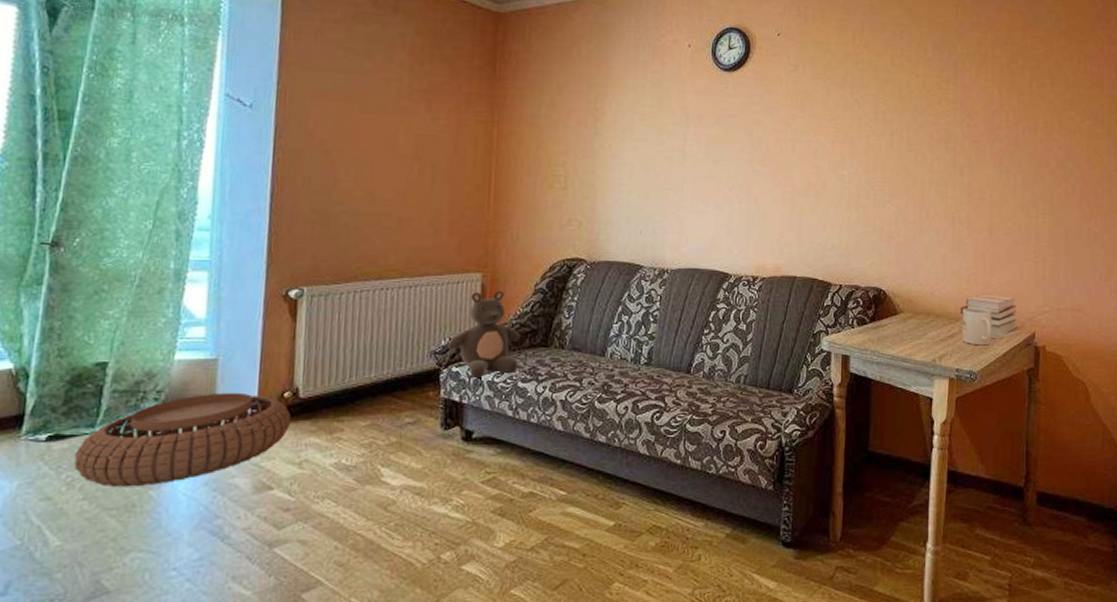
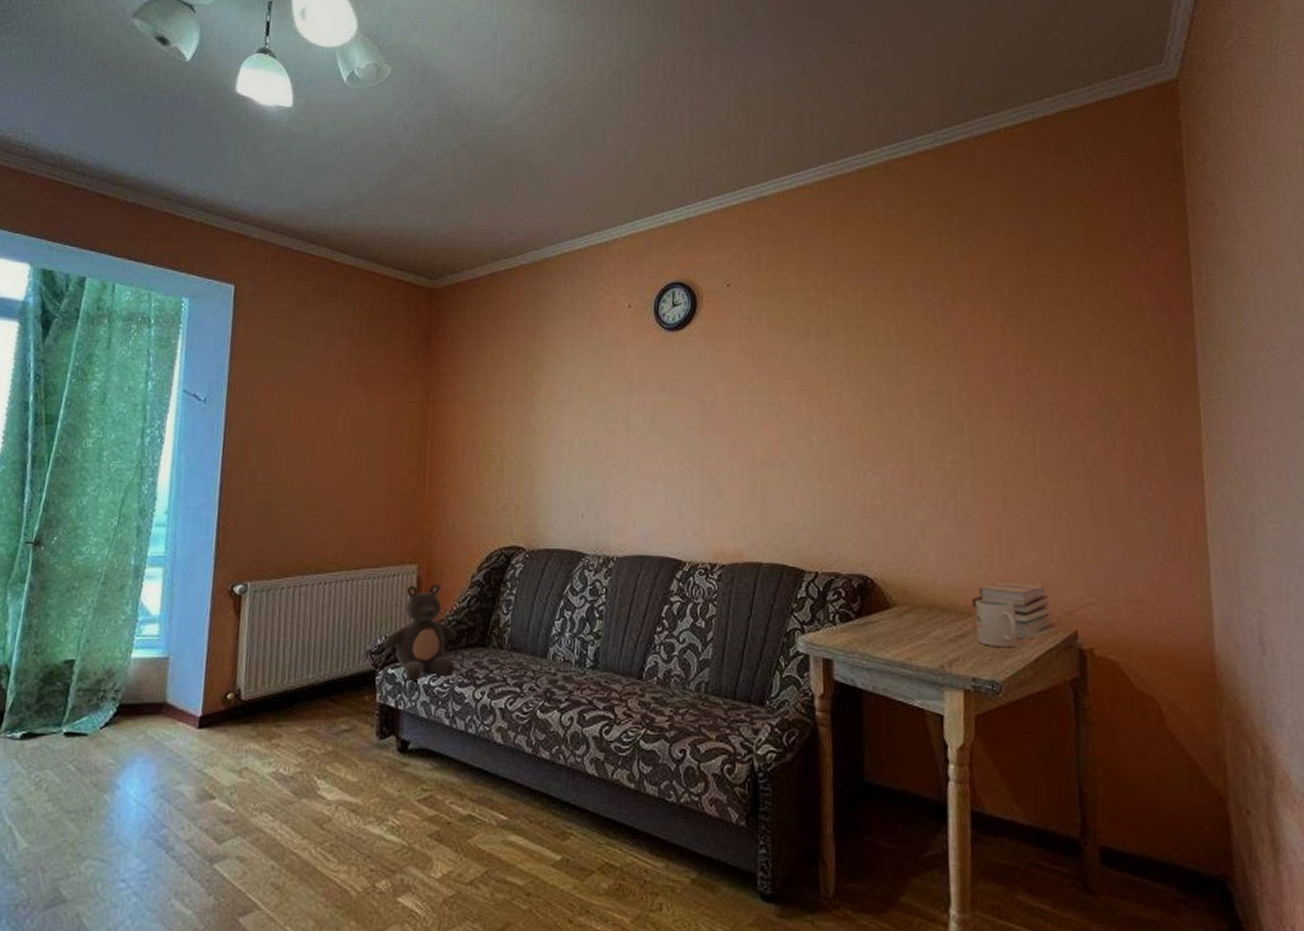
pouf: present [73,392,291,488] -> none [42,693,233,790]

